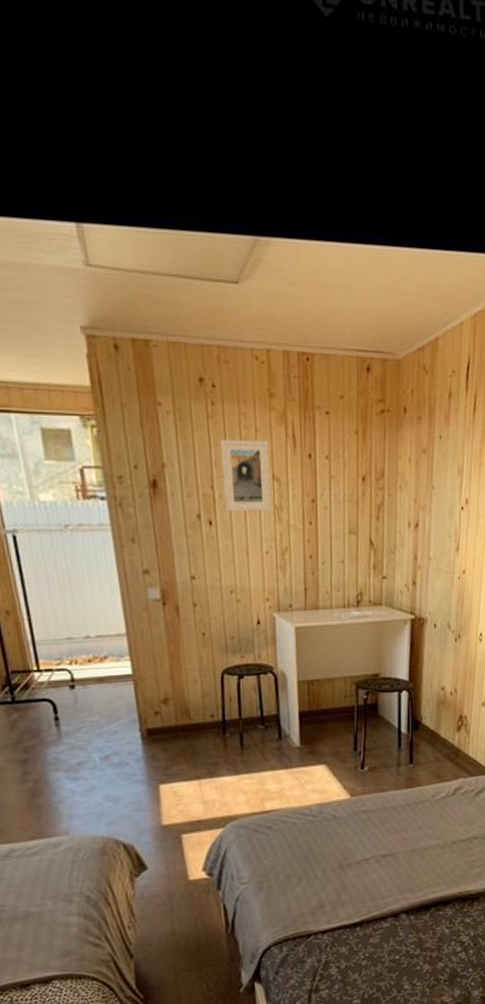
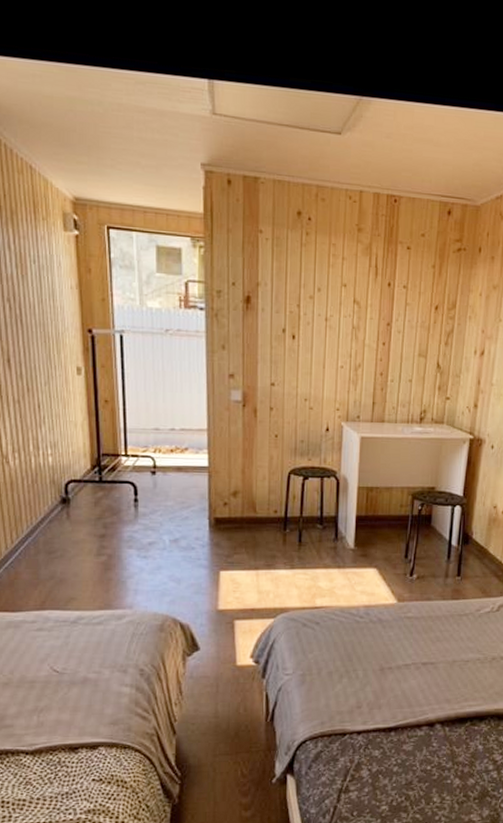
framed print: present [220,440,272,512] -> none [309,265,353,331]

